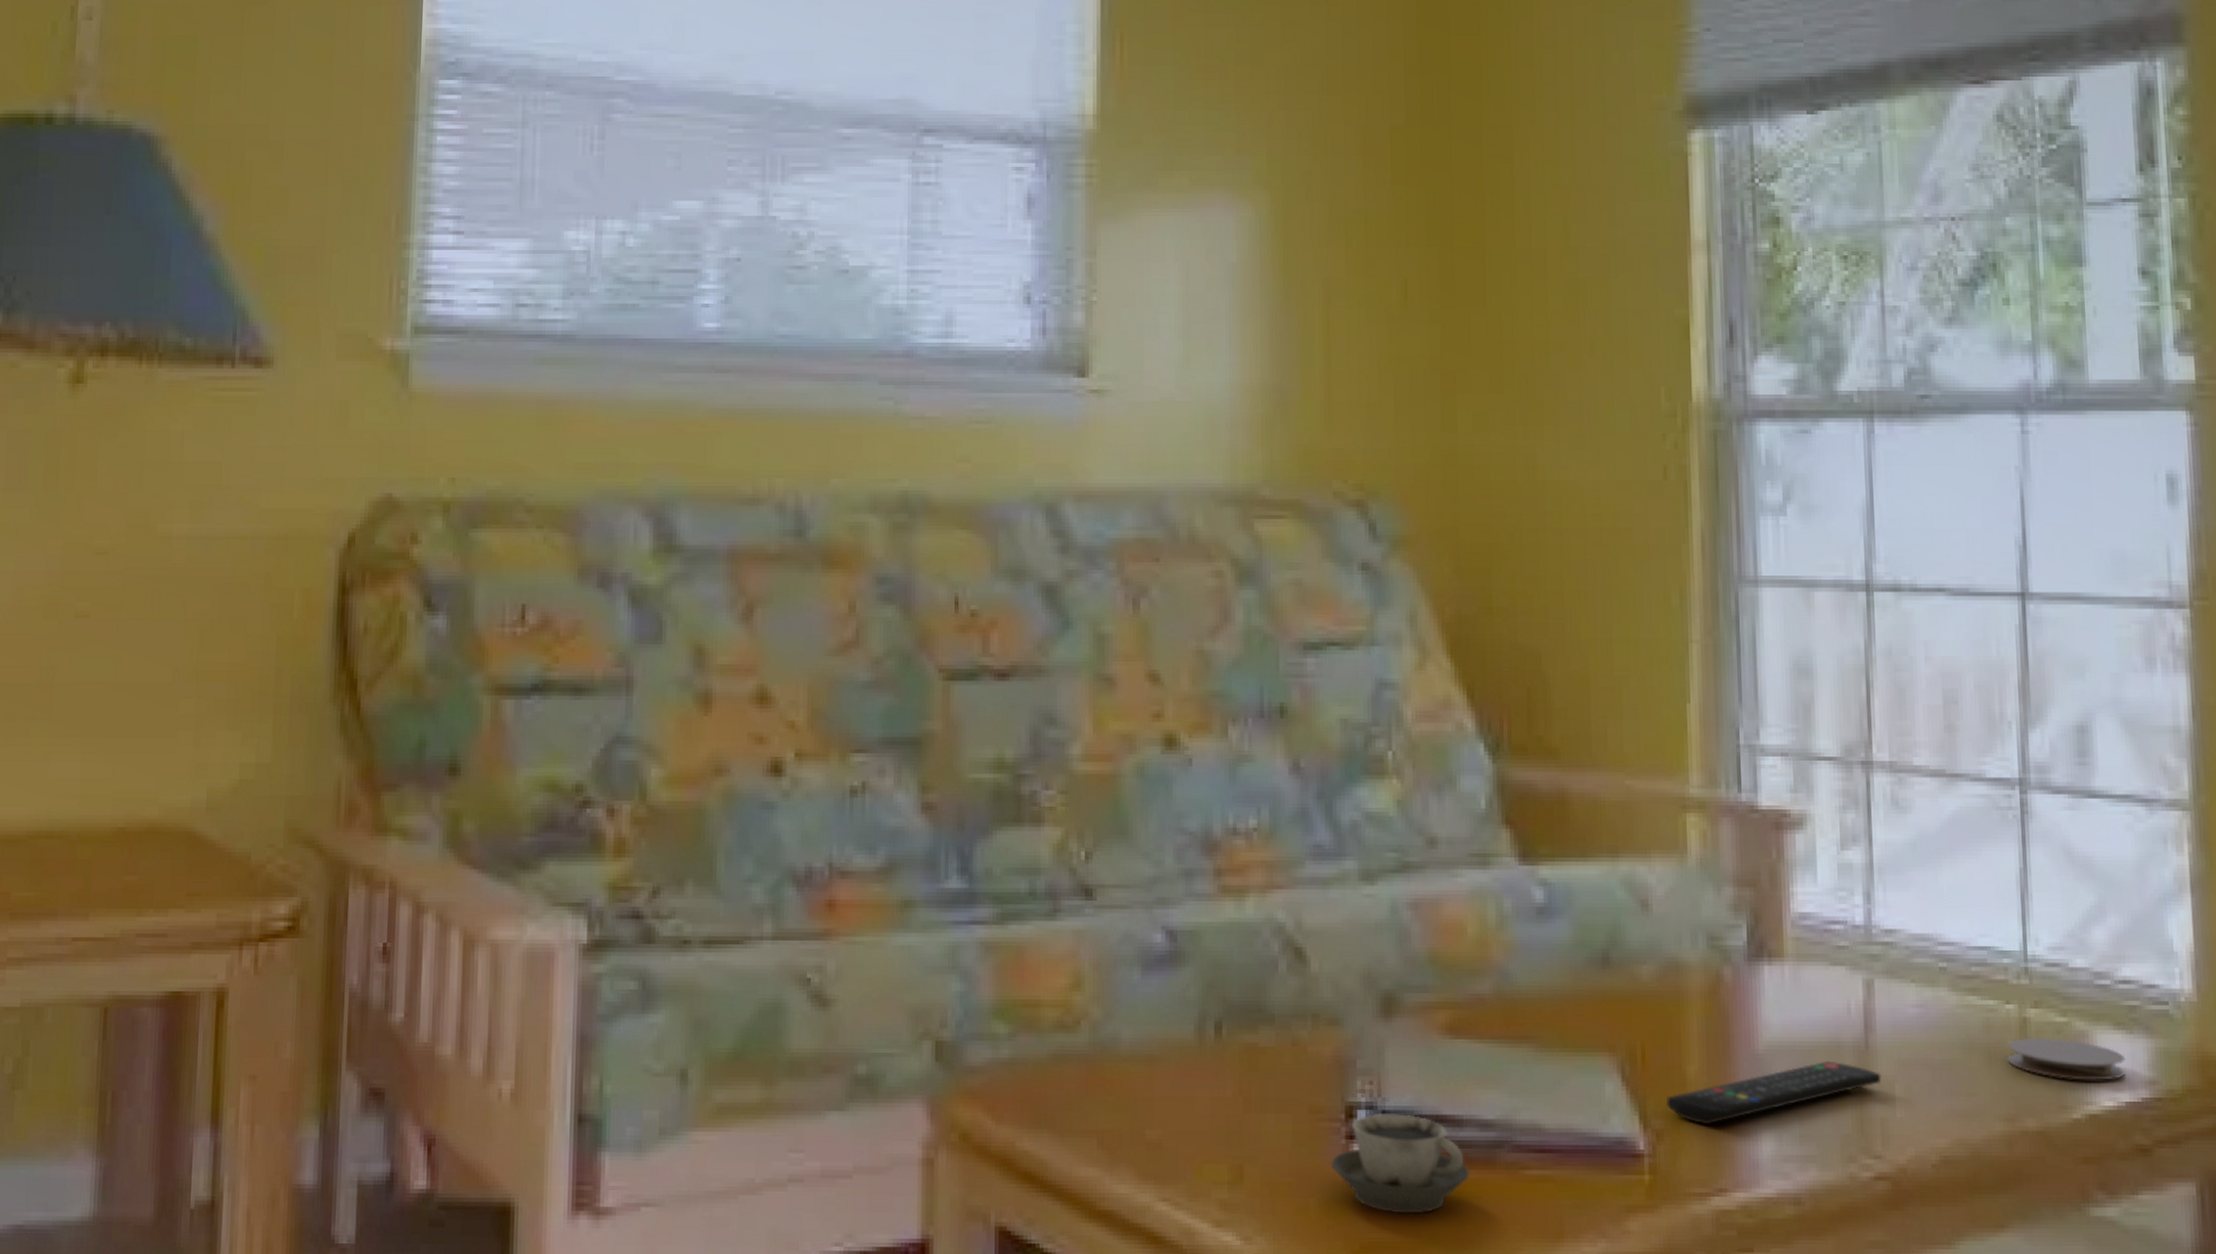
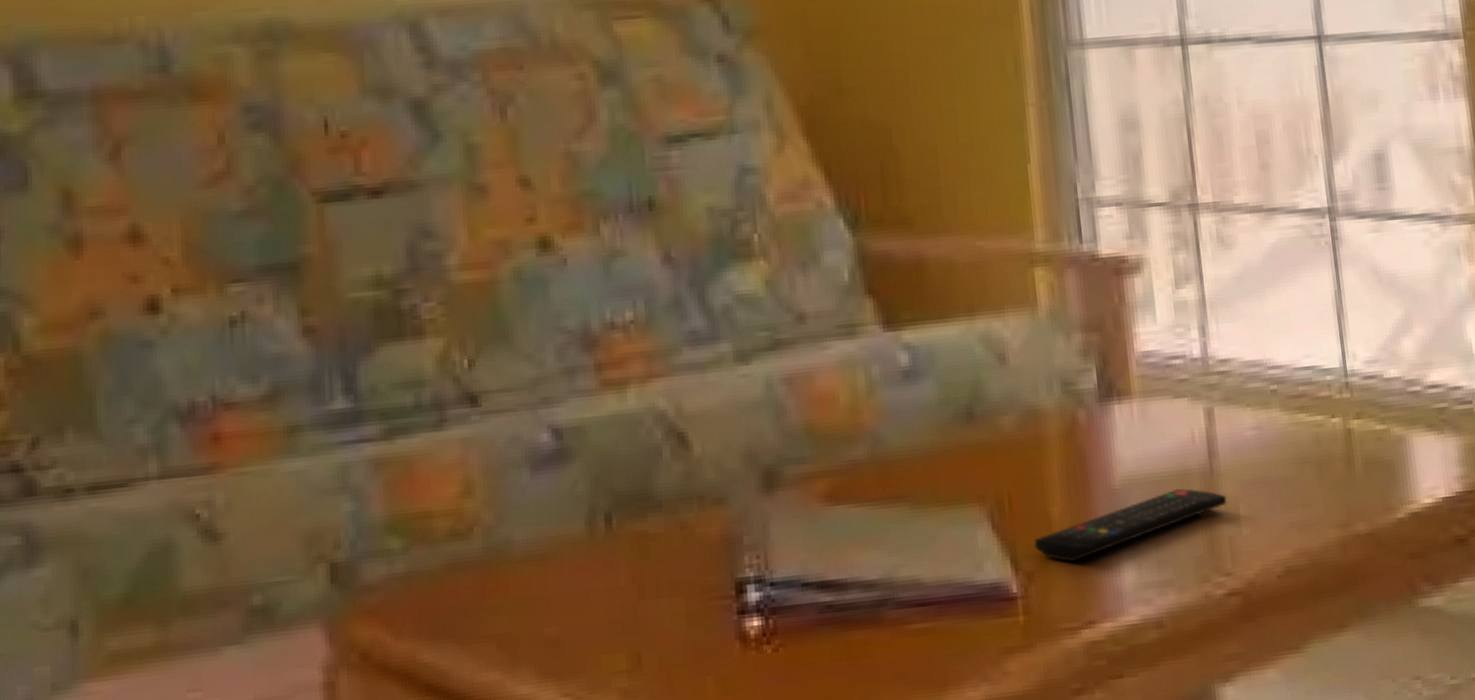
cup: present [1331,1114,1470,1214] -> none [724,584,857,682]
coaster: present [2007,1038,2126,1081] -> none [1335,445,1440,483]

